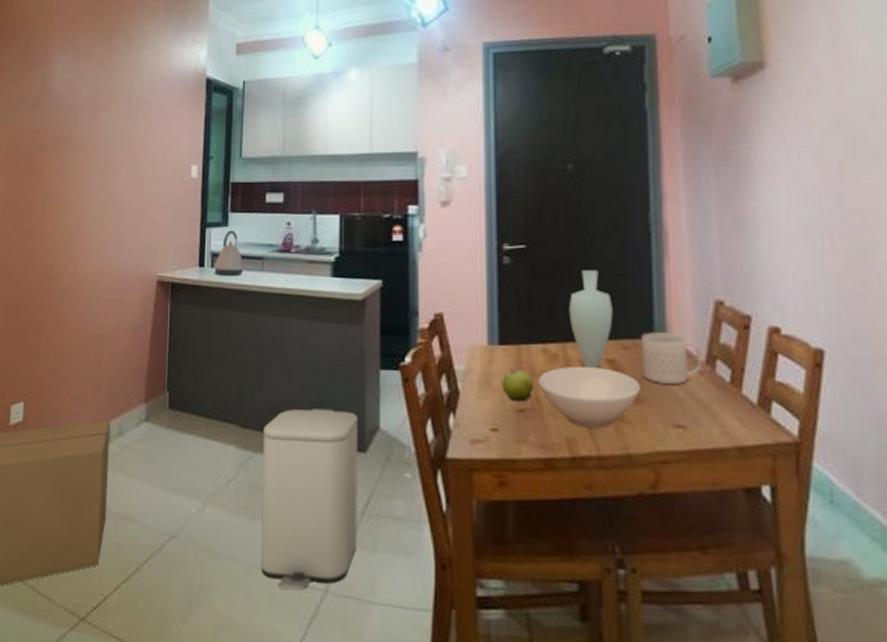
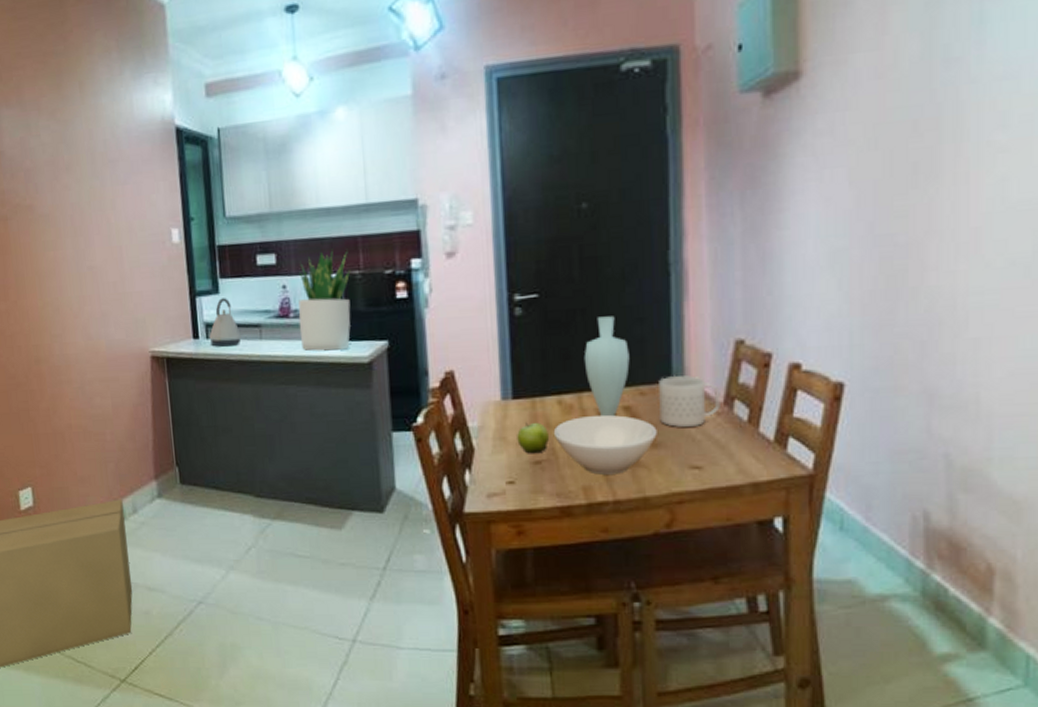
pedal bin: present [260,408,358,591] -> none [278,474,381,642]
planter: none [299,191,352,287] -> present [298,248,351,352]

